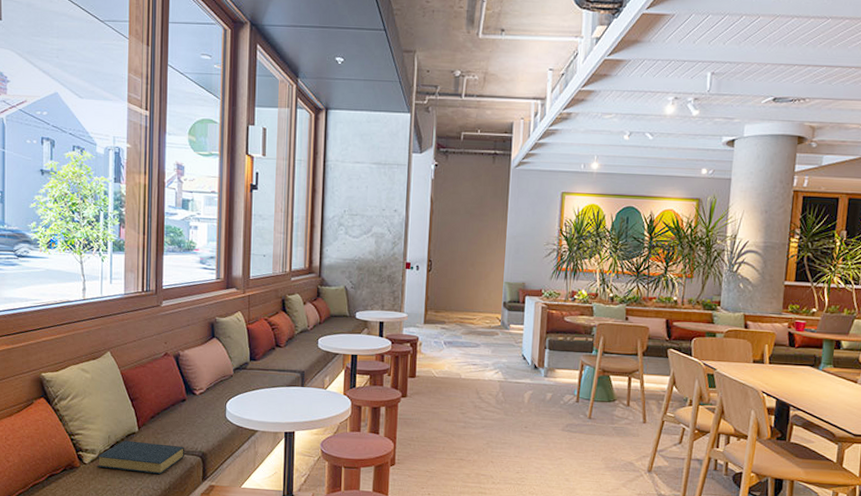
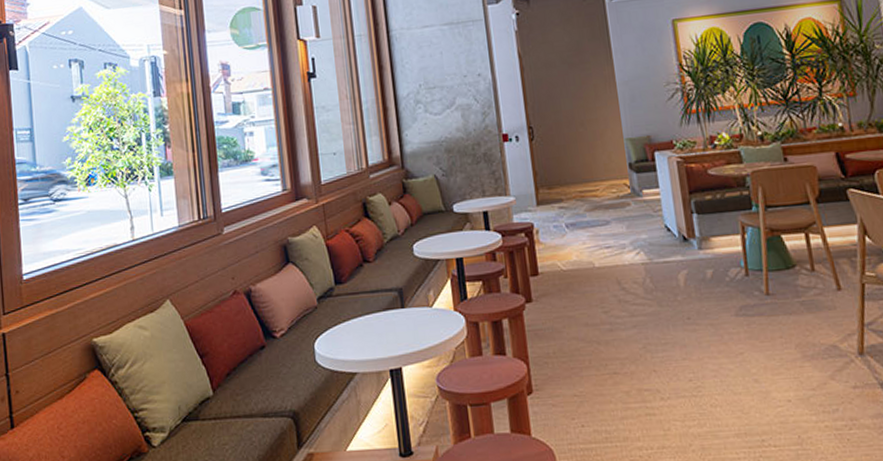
hardback book: present [97,440,185,475] -> none [167,407,273,450]

